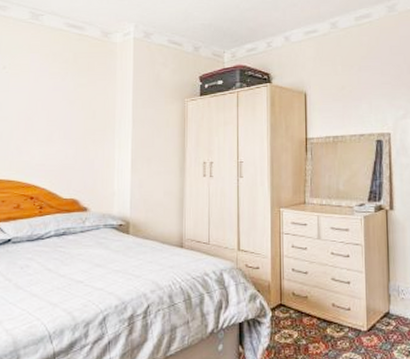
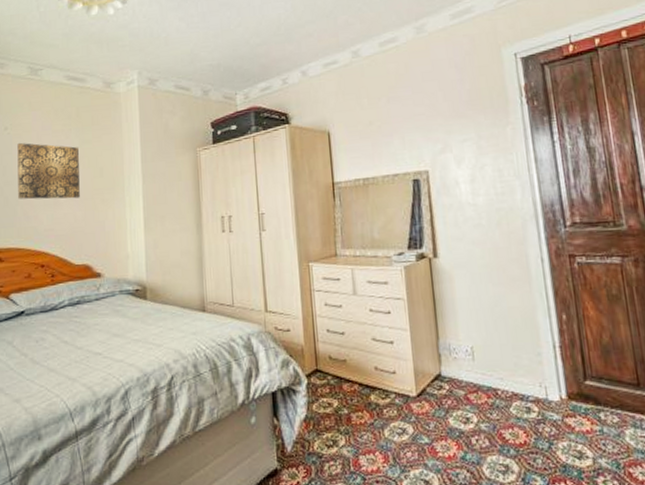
wall art: none [12,81,73,137] -> present [17,142,80,200]

